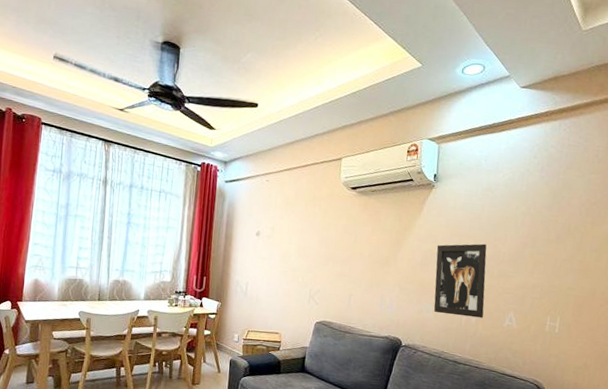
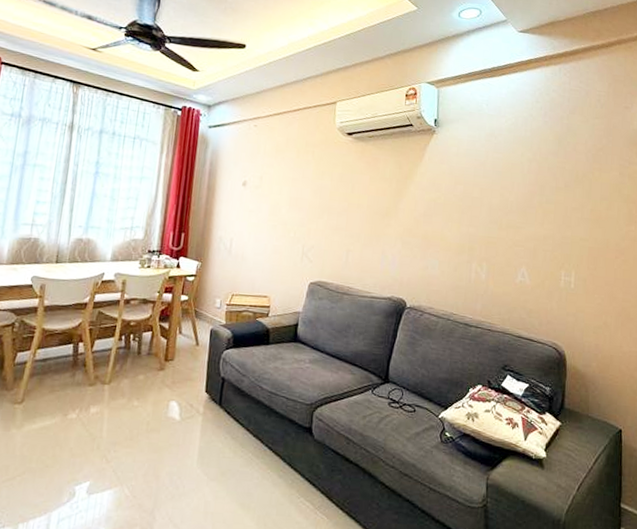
wall art: present [433,243,487,318] -> none [440,192,494,274]

